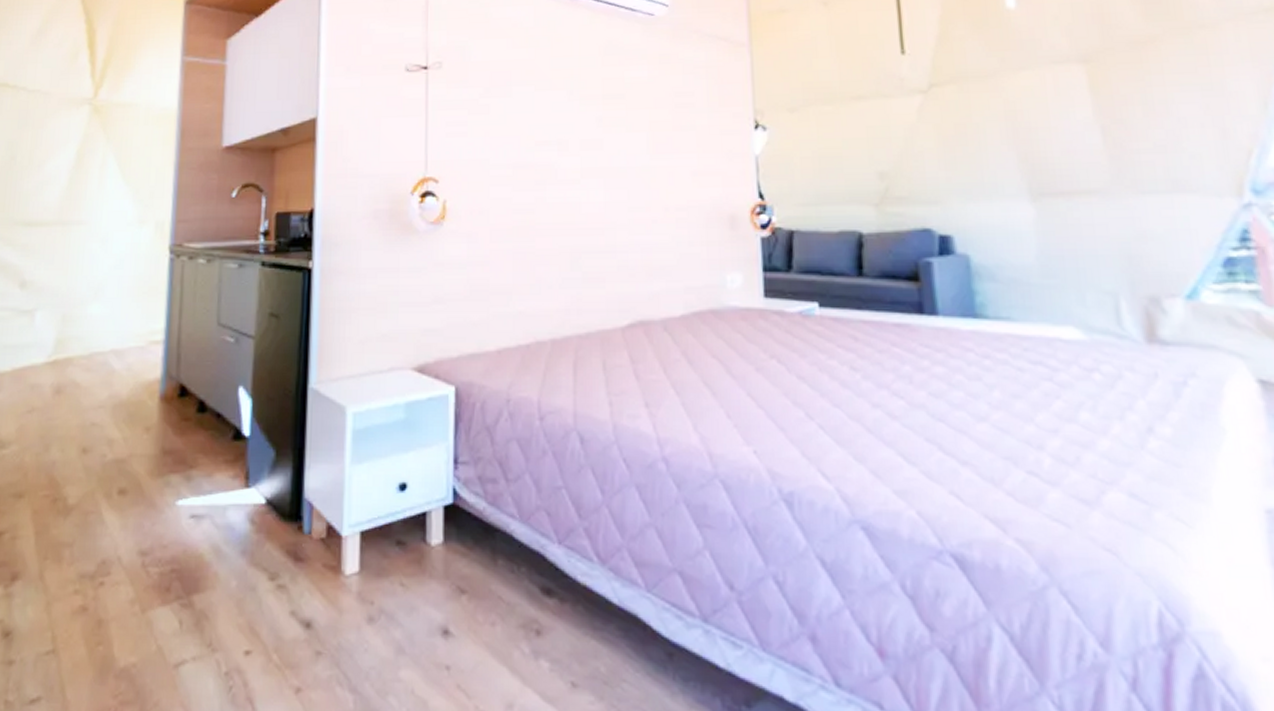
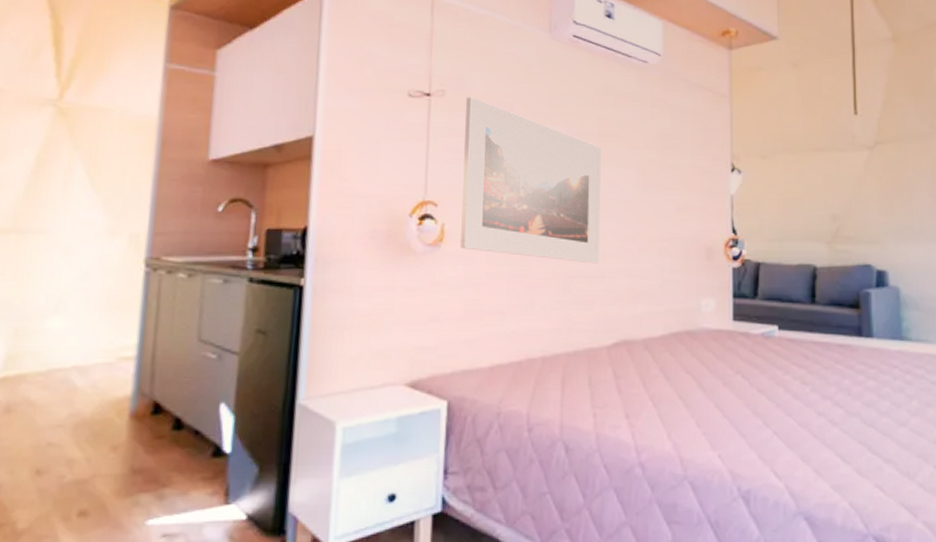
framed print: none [462,67,609,238] -> present [460,97,601,264]

